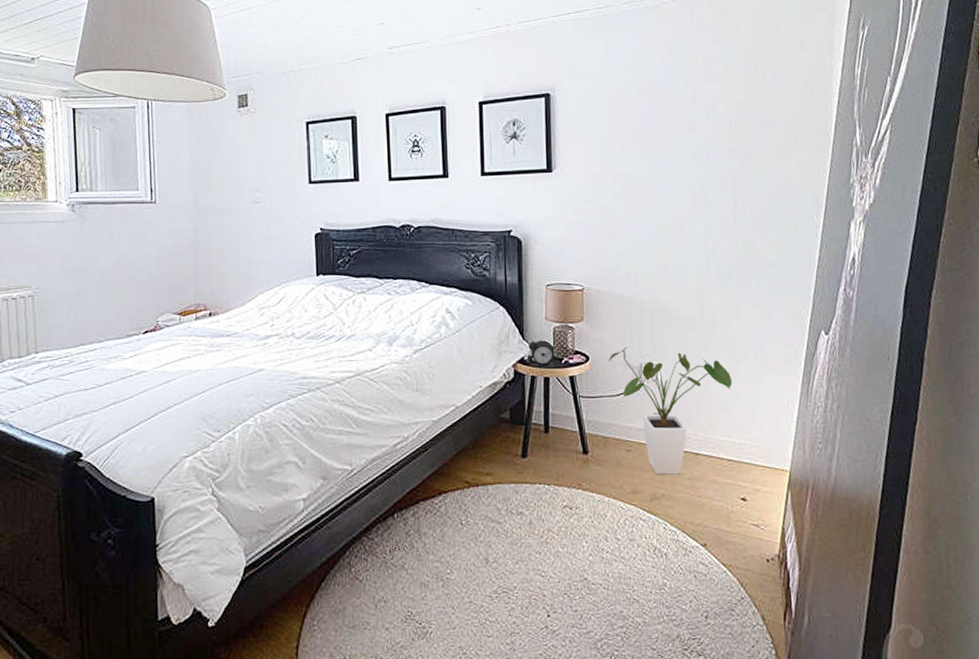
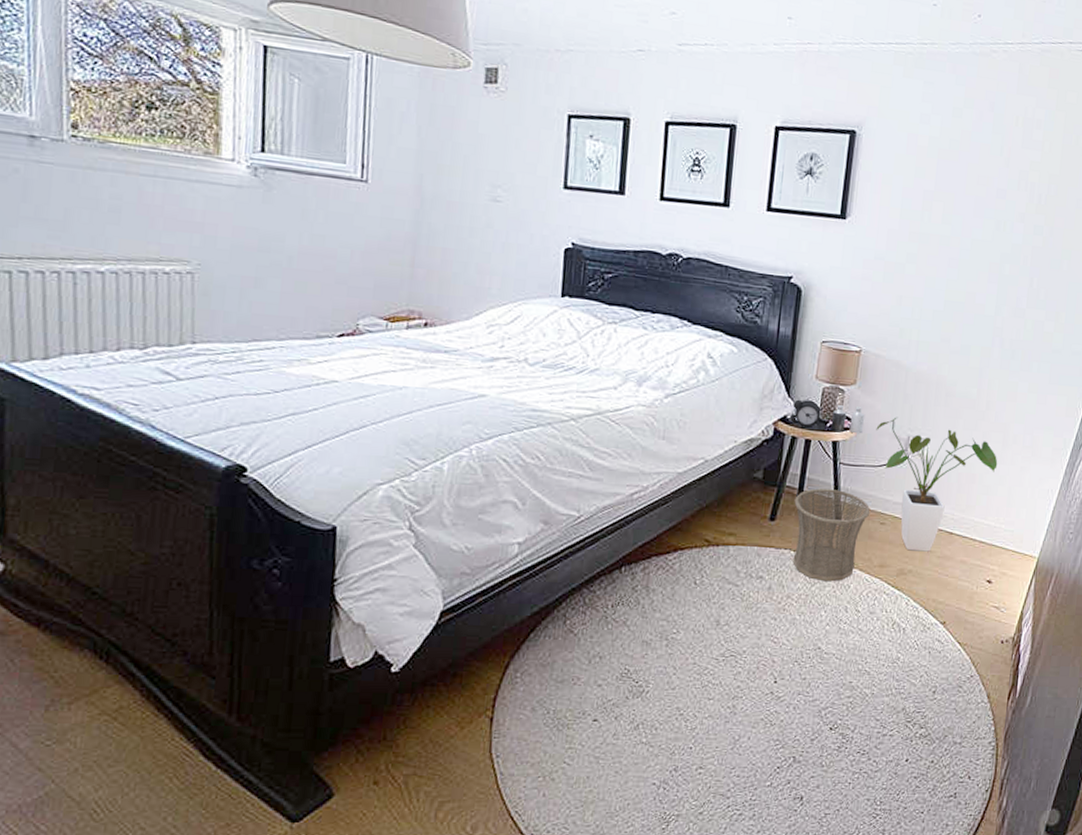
basket: none [542,422,615,513] -> present [792,488,871,582]
candle: none [565,341,597,368] -> present [830,405,865,434]

